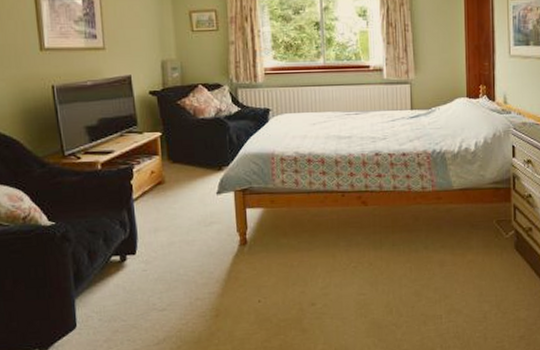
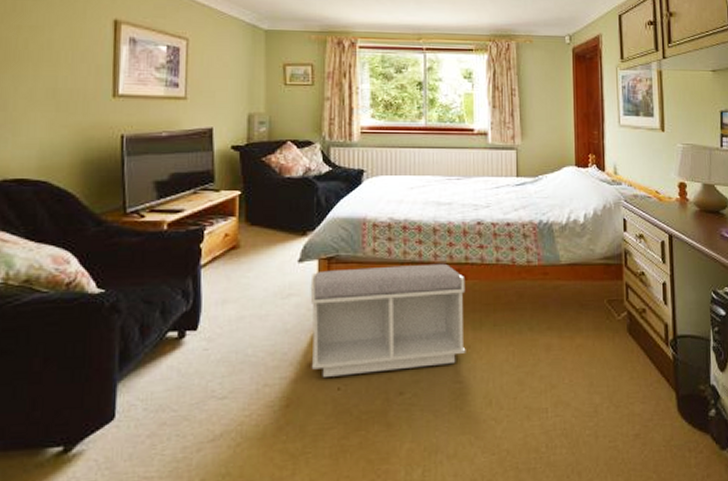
bench: none [228,191,369,292] -> present [310,263,466,377]

